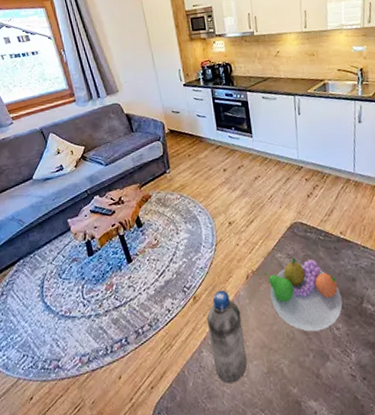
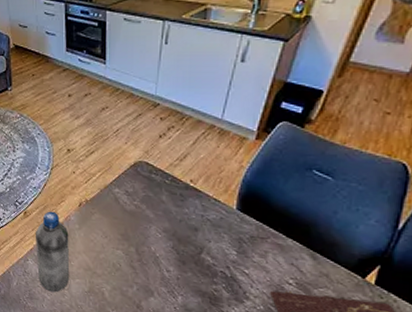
fruit bowl: present [263,257,343,332] -> none [97,195,179,269]

